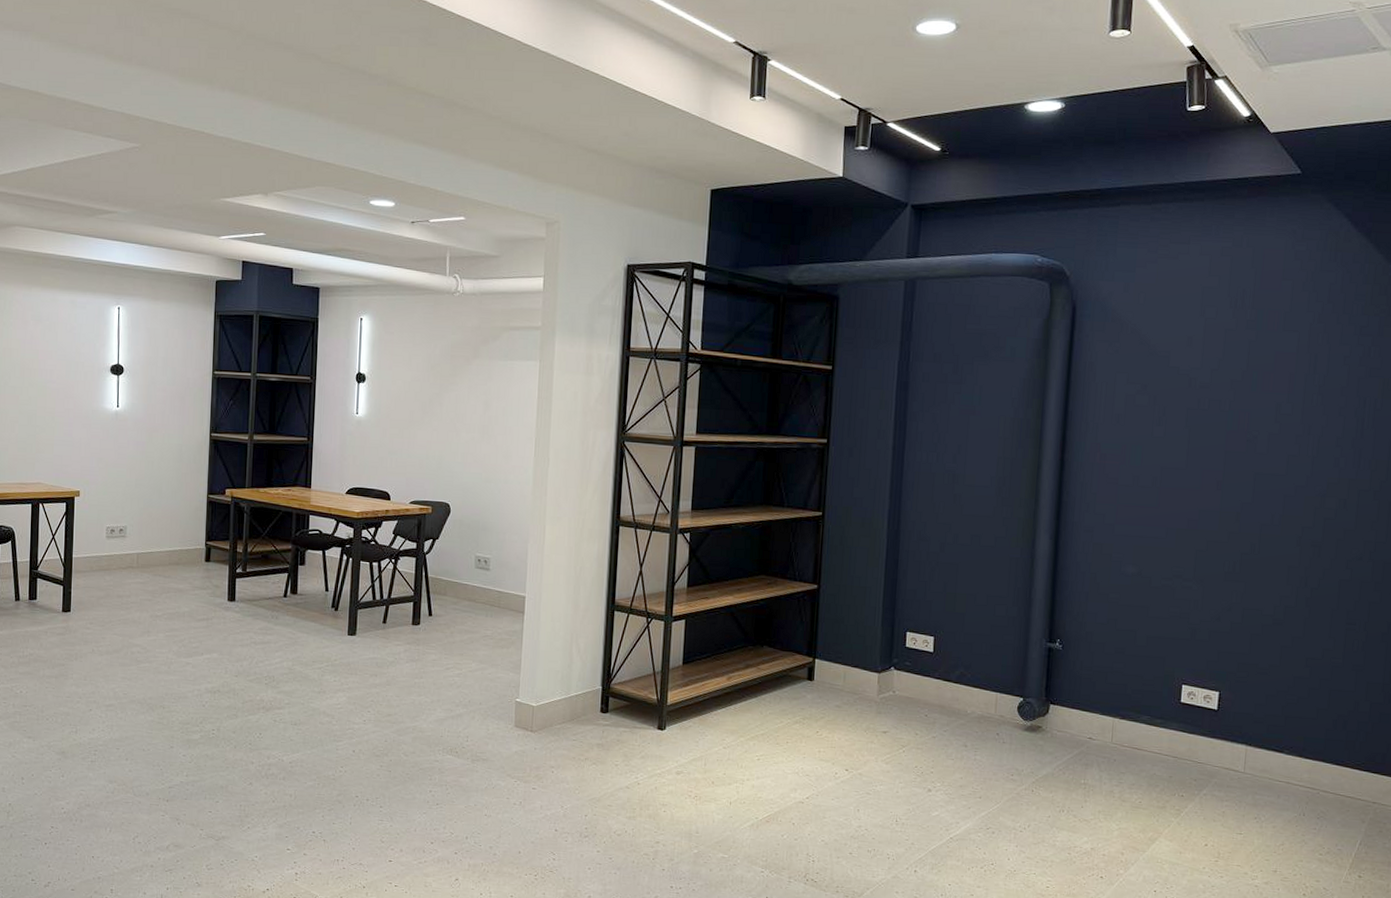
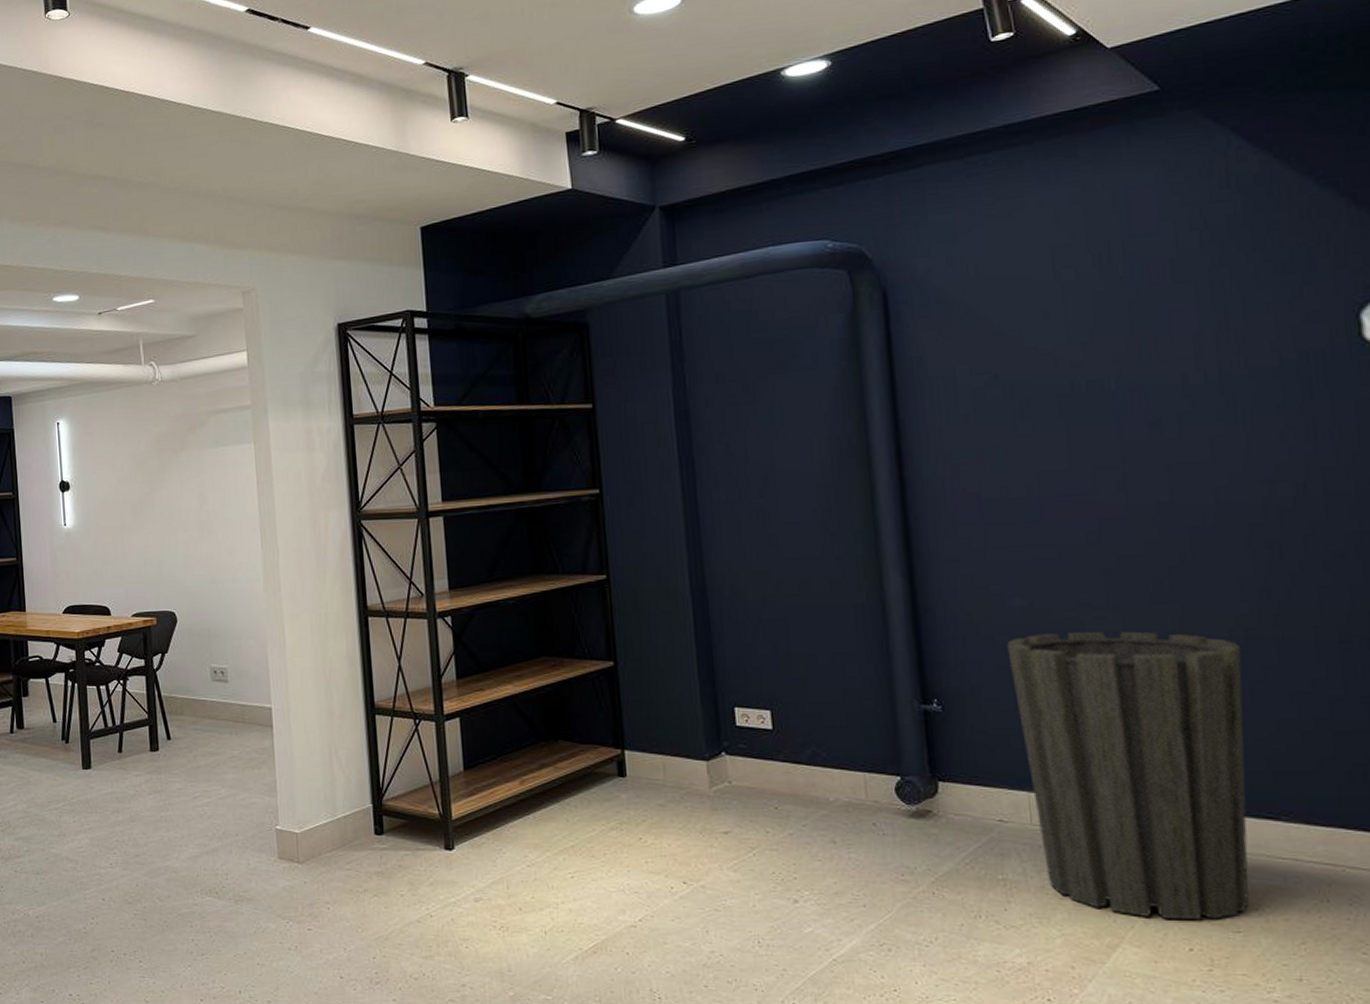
trash can: none [1116,596,1279,824] -> present [1007,631,1249,921]

